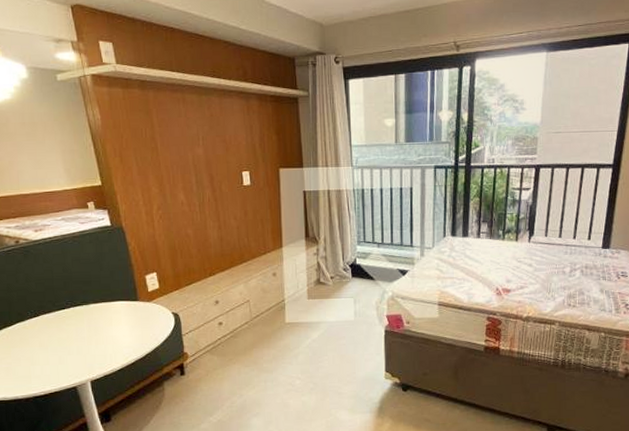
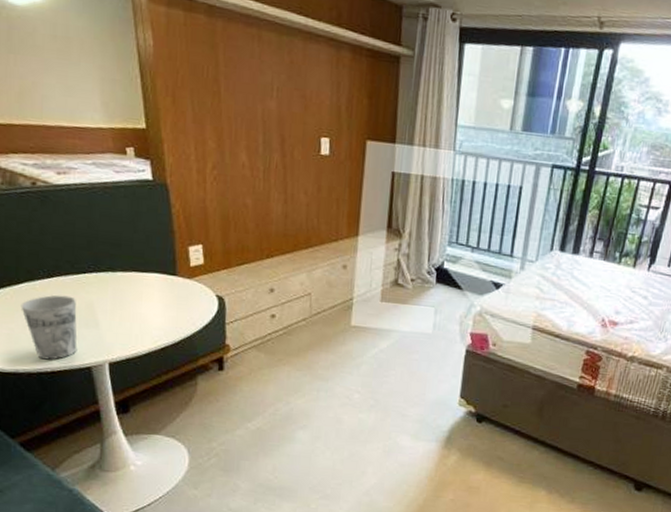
cup: none [15,329,64,385] -> present [21,295,78,360]

